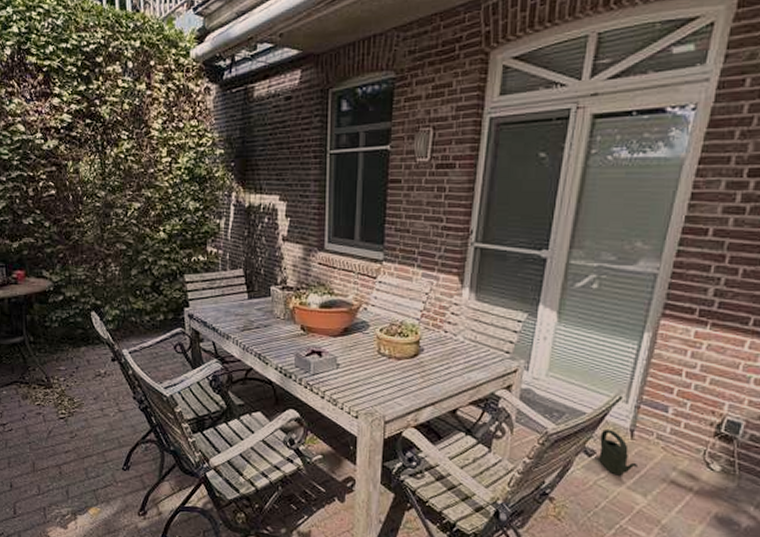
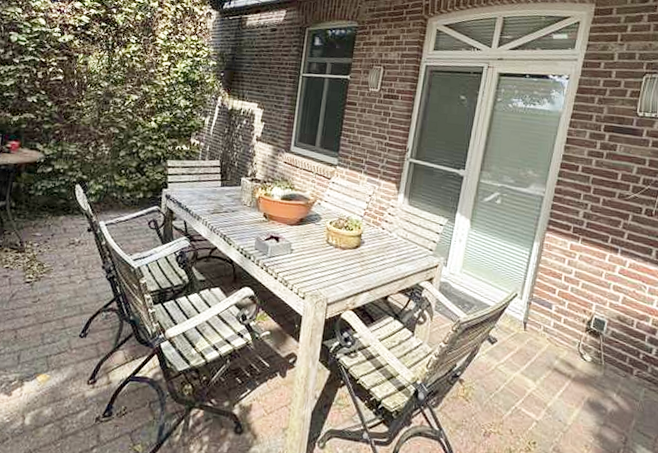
watering can: present [599,428,639,476] -> none [499,320,530,362]

